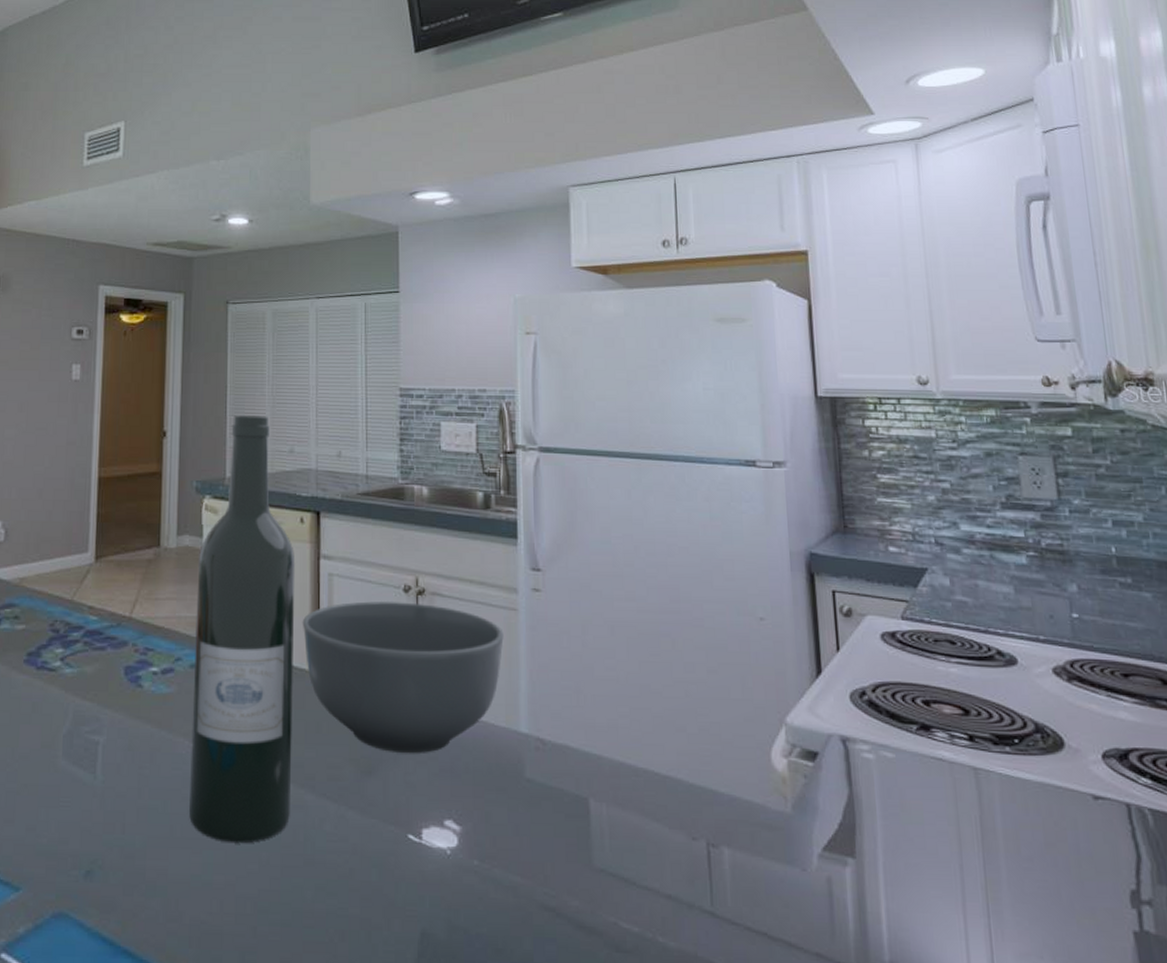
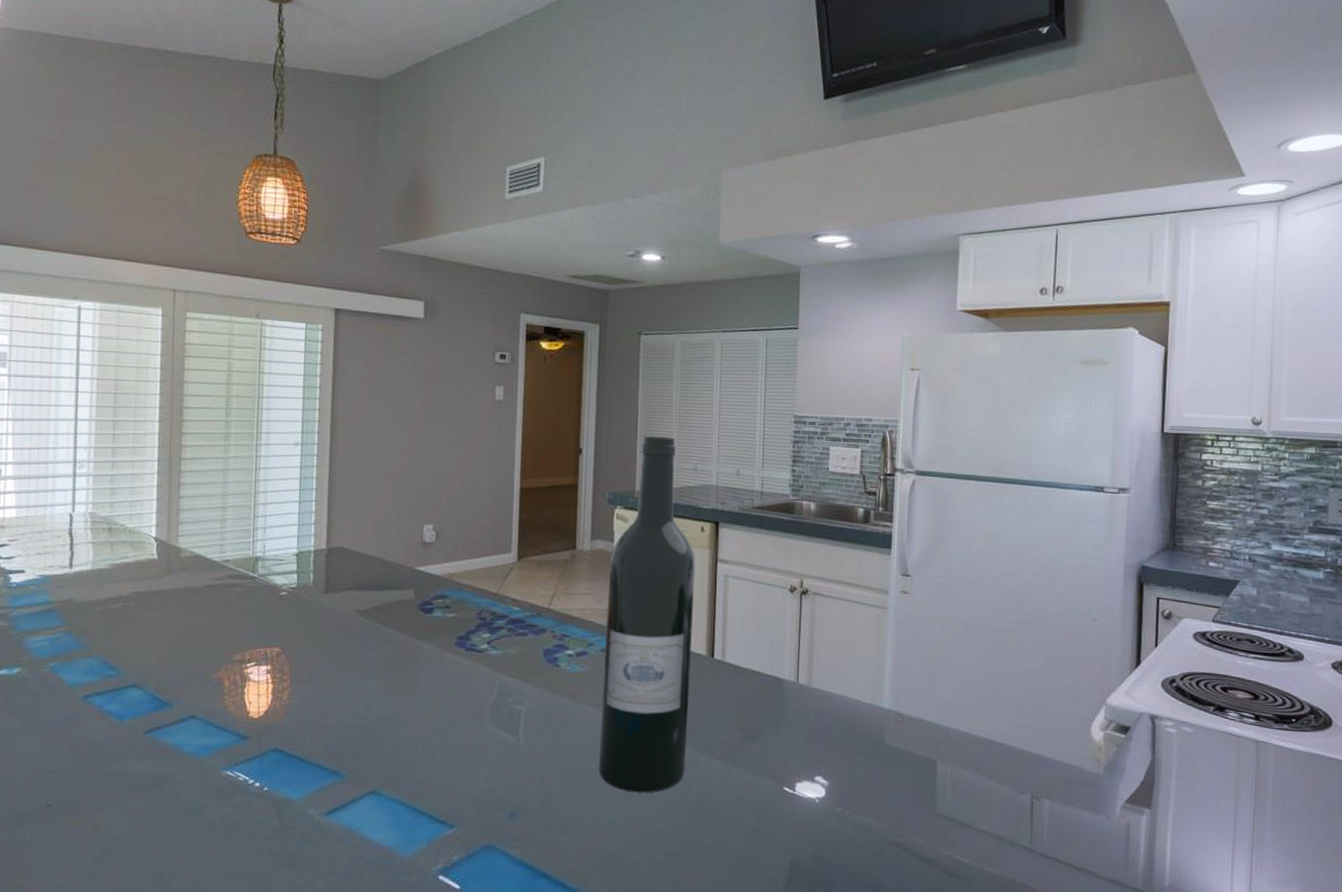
bowl: present [302,601,504,754] -> none [700,599,874,724]

